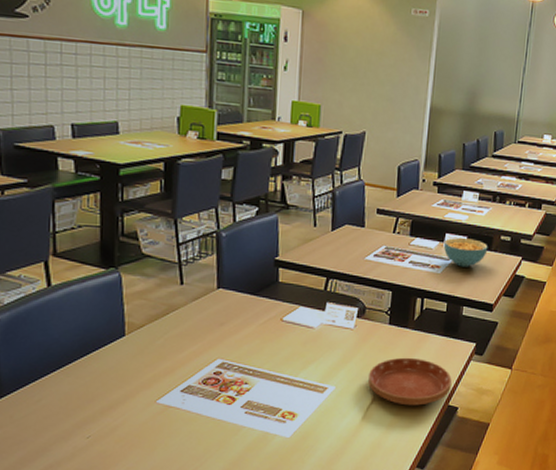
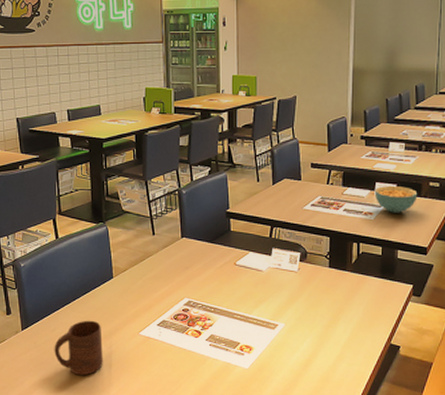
cup: none [38,387,107,455] -> present [54,320,103,376]
saucer: present [368,357,452,406] -> none [313,298,392,343]

